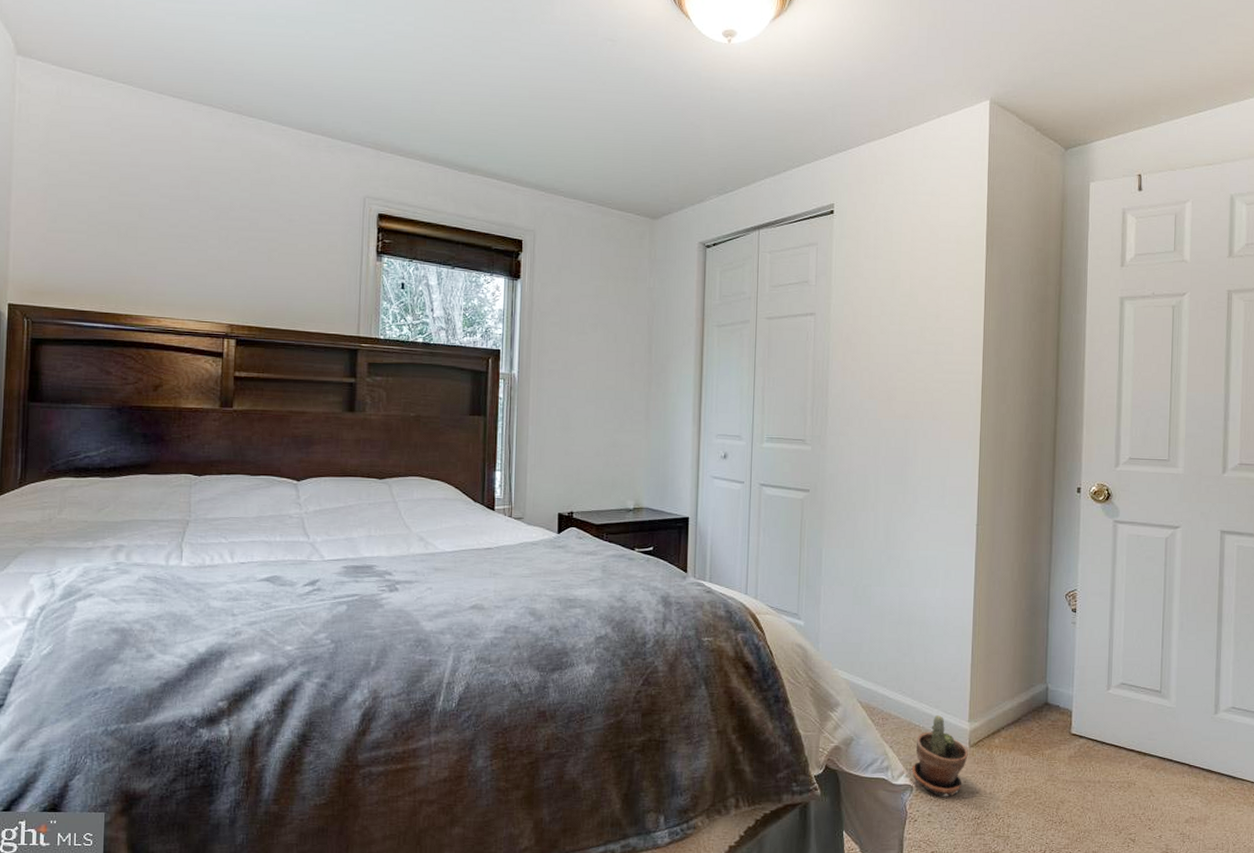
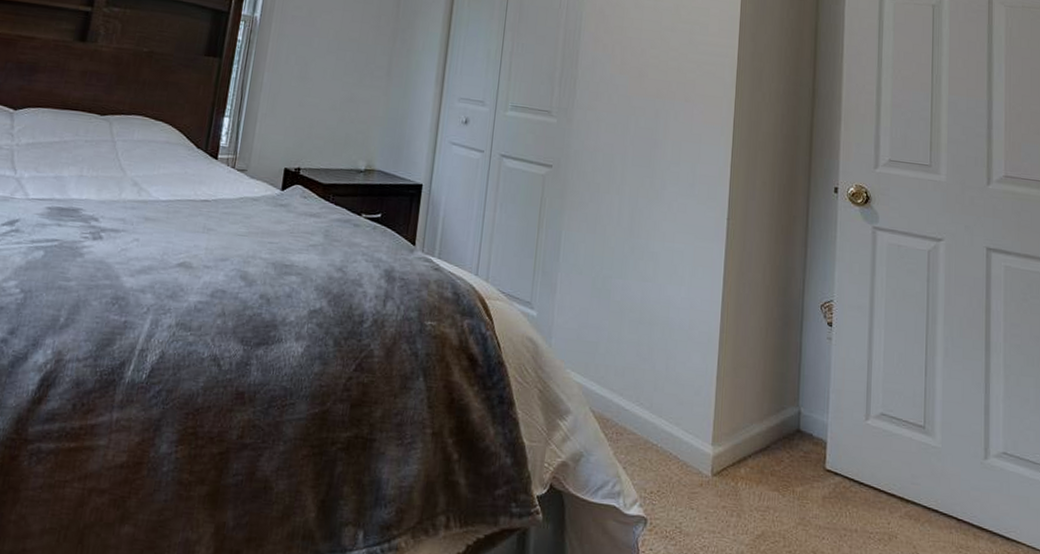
potted plant: present [911,715,968,797] -> none [646,434,710,535]

